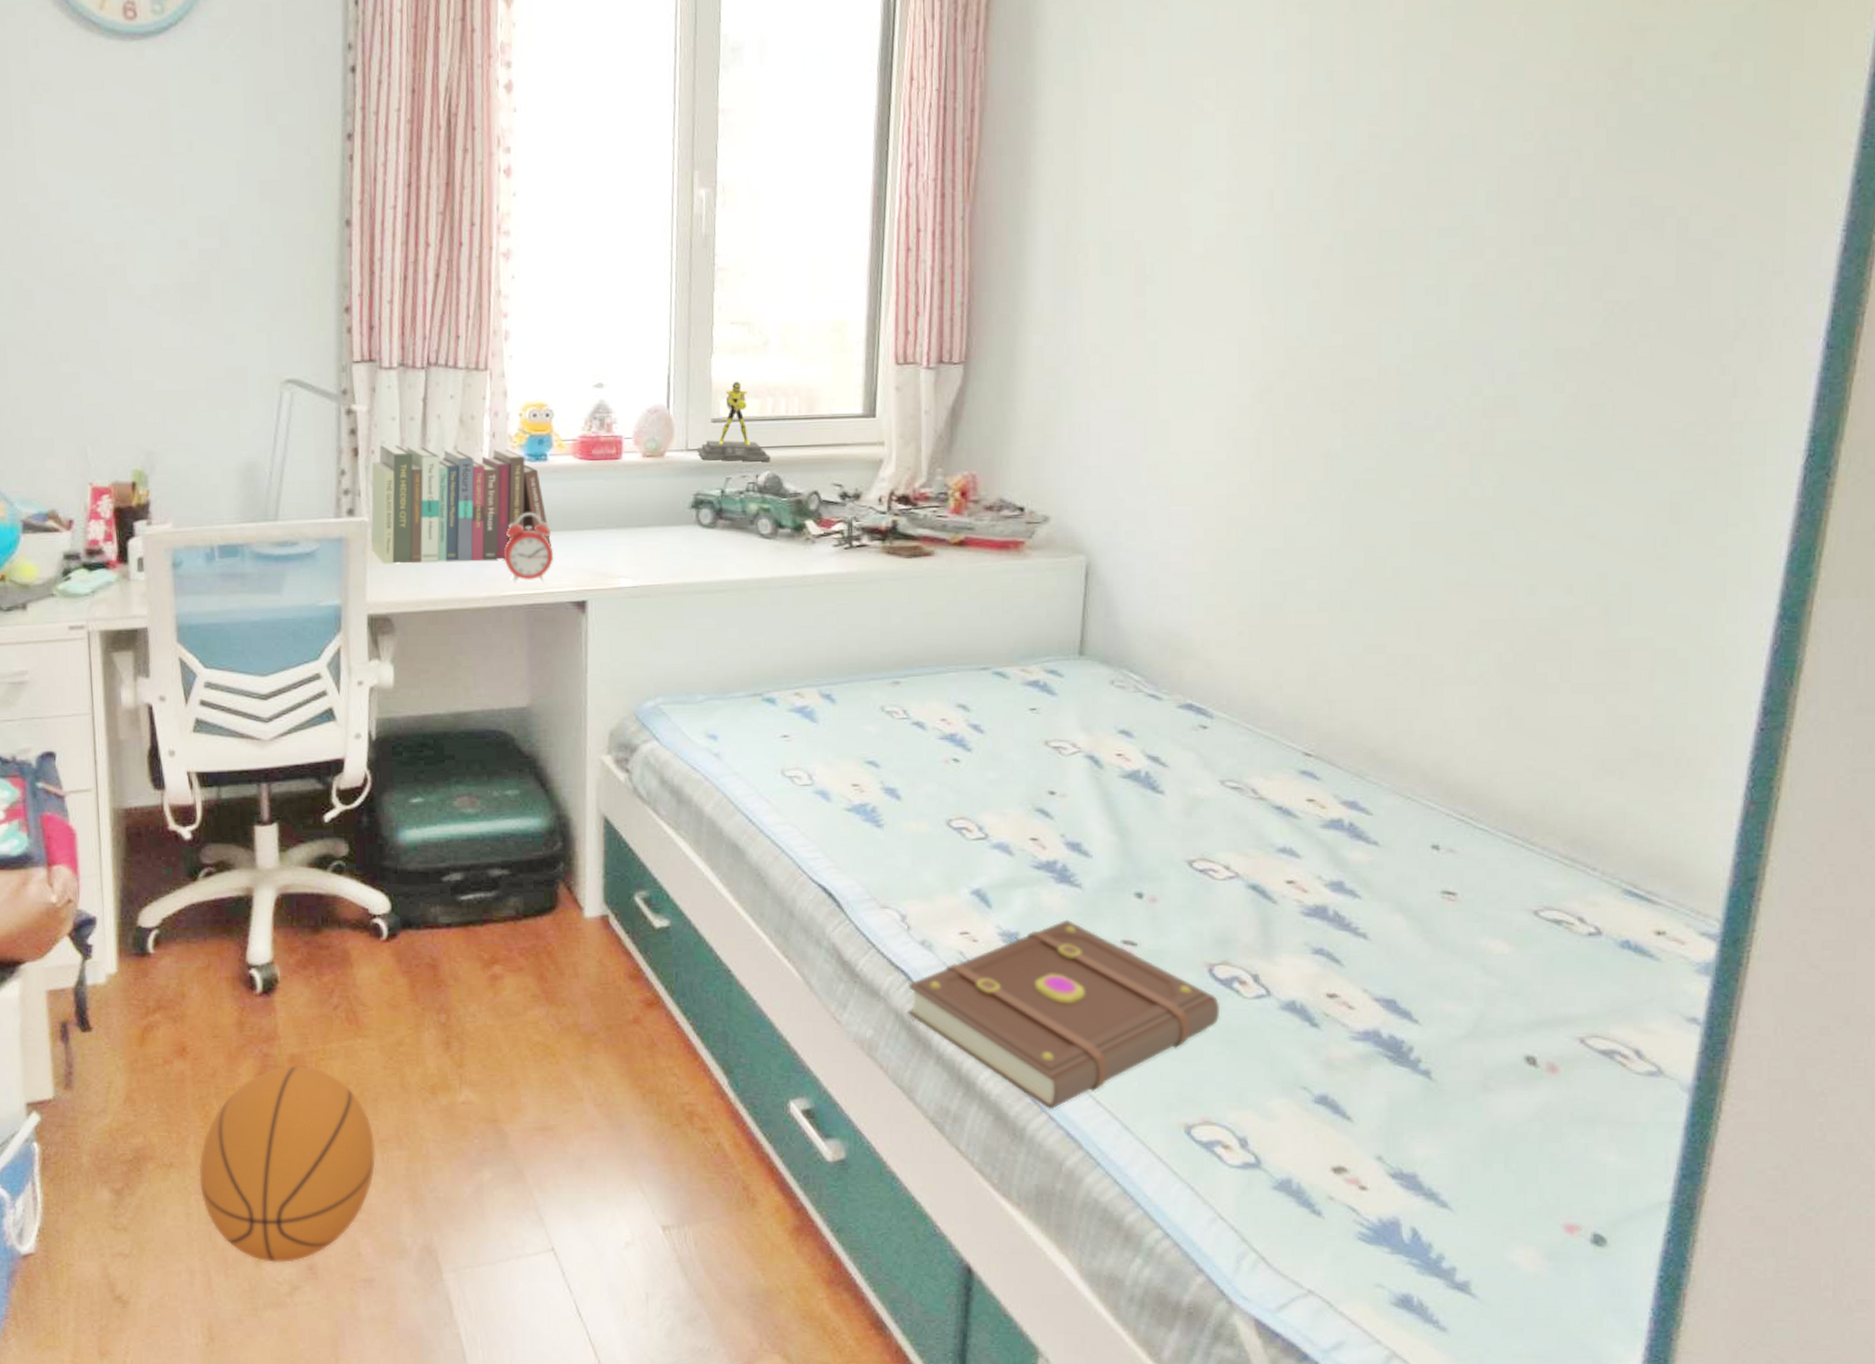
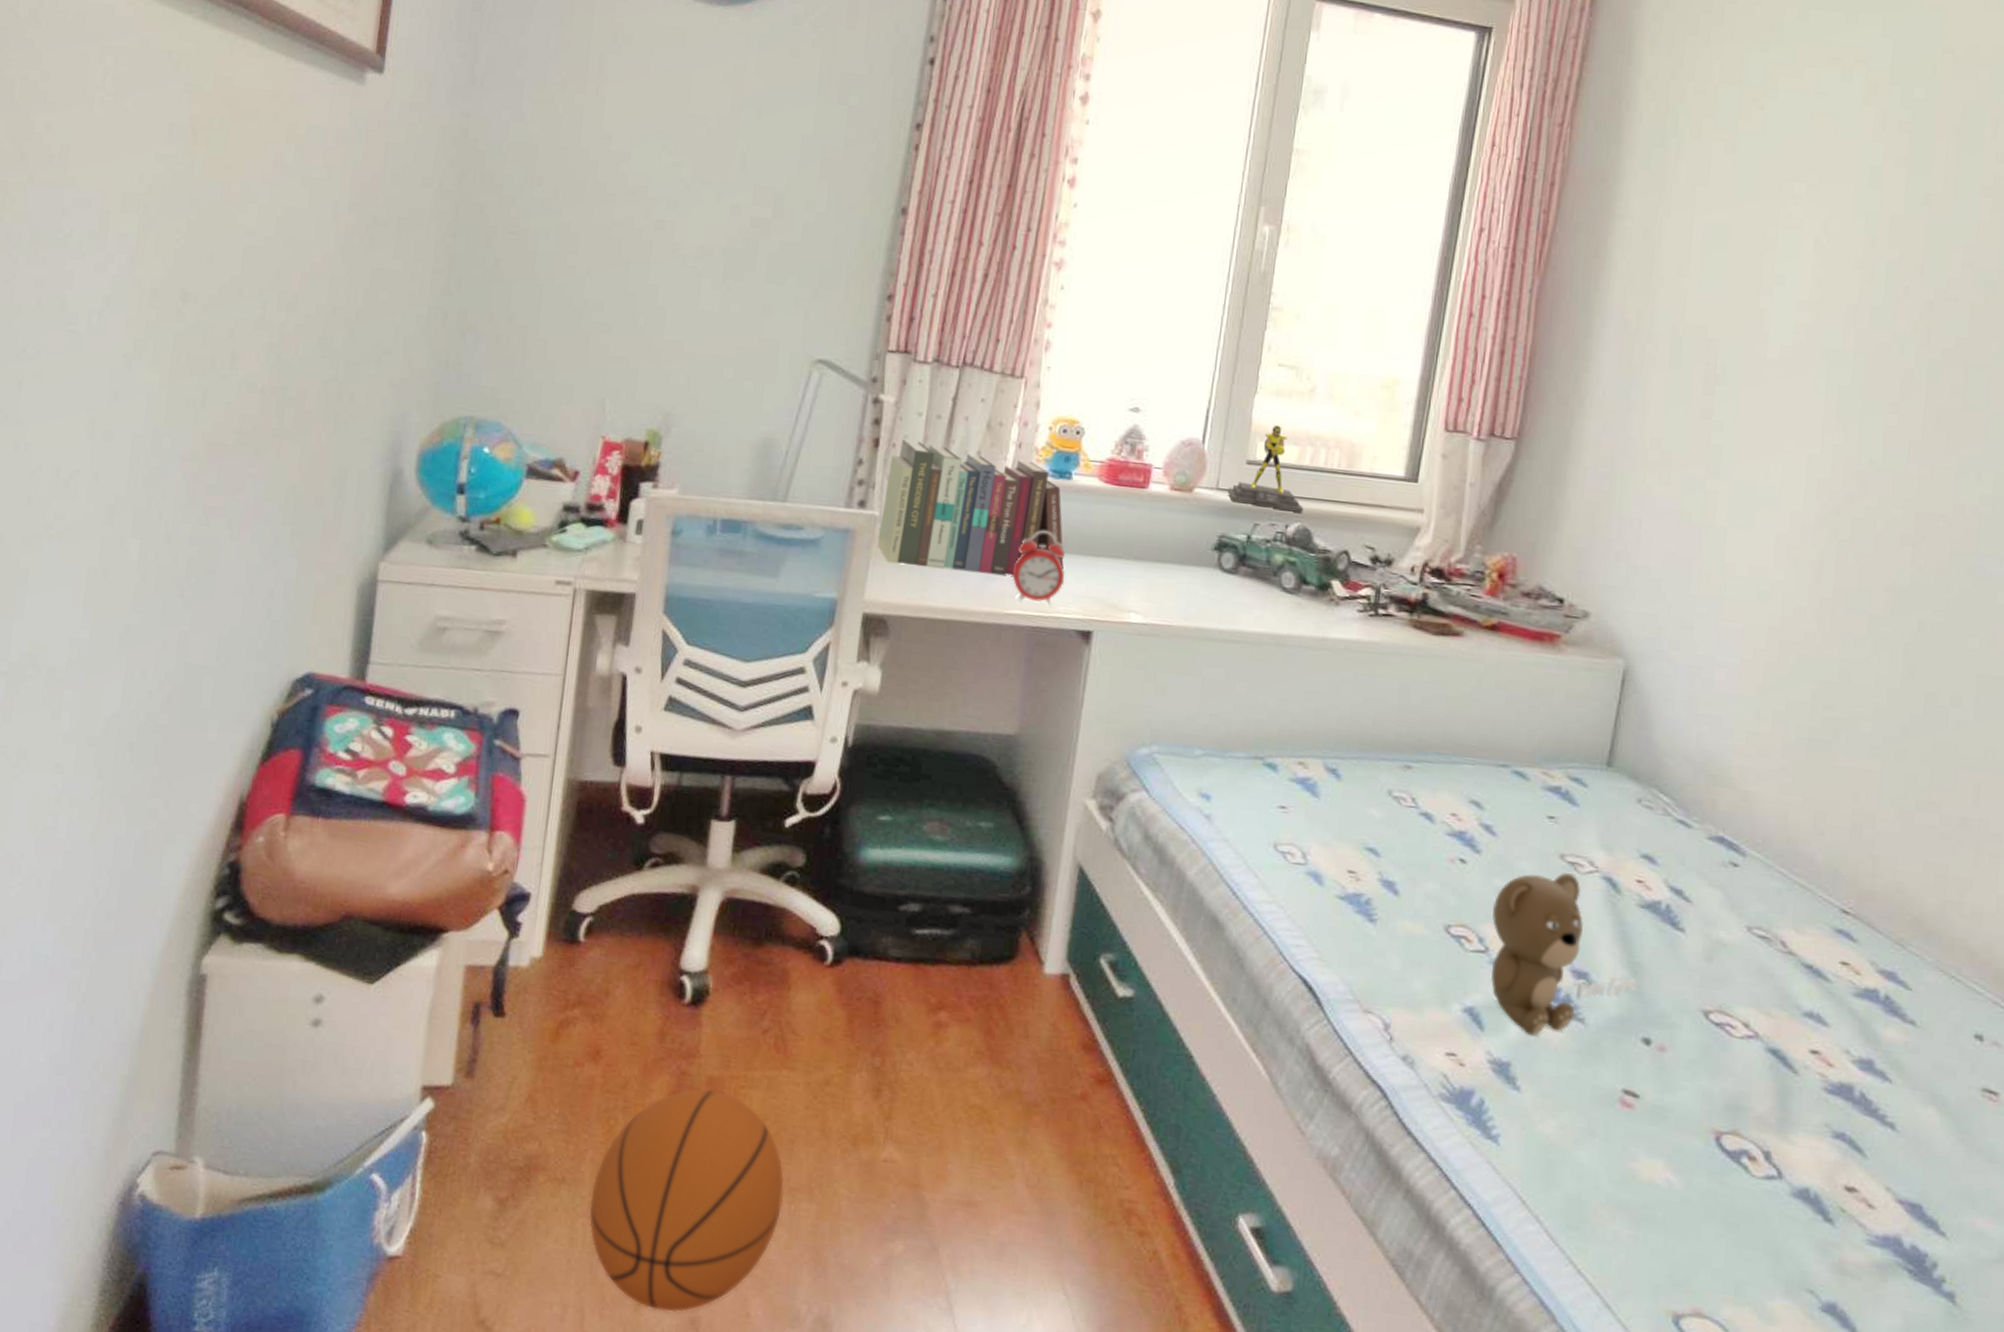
book: present [906,919,1220,1110] -> none [1378,1055,1725,1272]
teddy bear: none [987,757,1126,905] -> present [1490,873,1637,1035]

